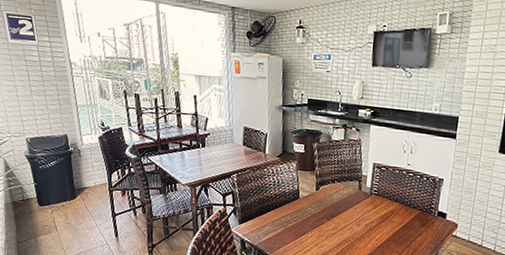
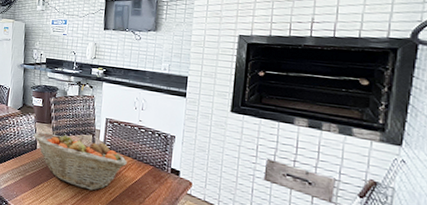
fruit basket: none [295,180,395,238] -> present [33,131,127,191]

